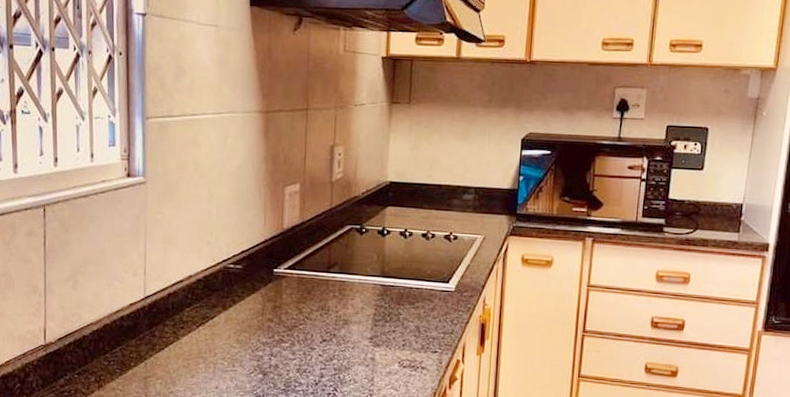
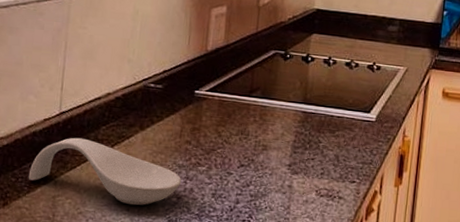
spoon rest: none [119,320,267,383] -> present [28,137,182,205]

